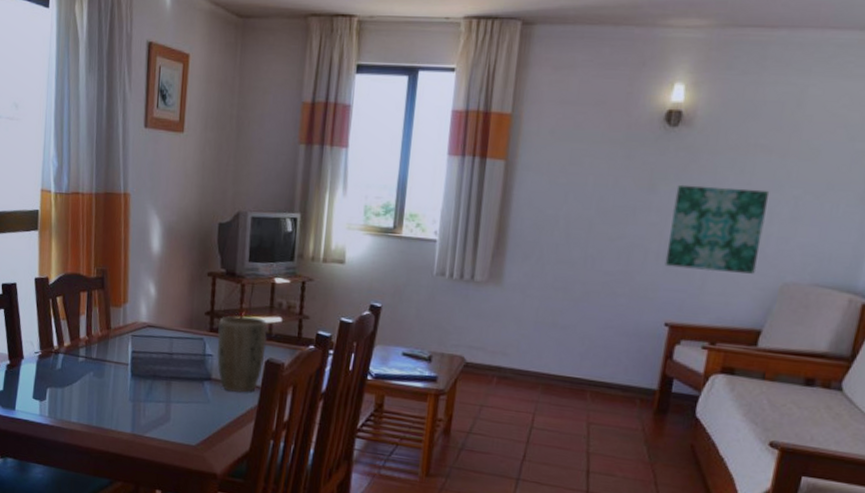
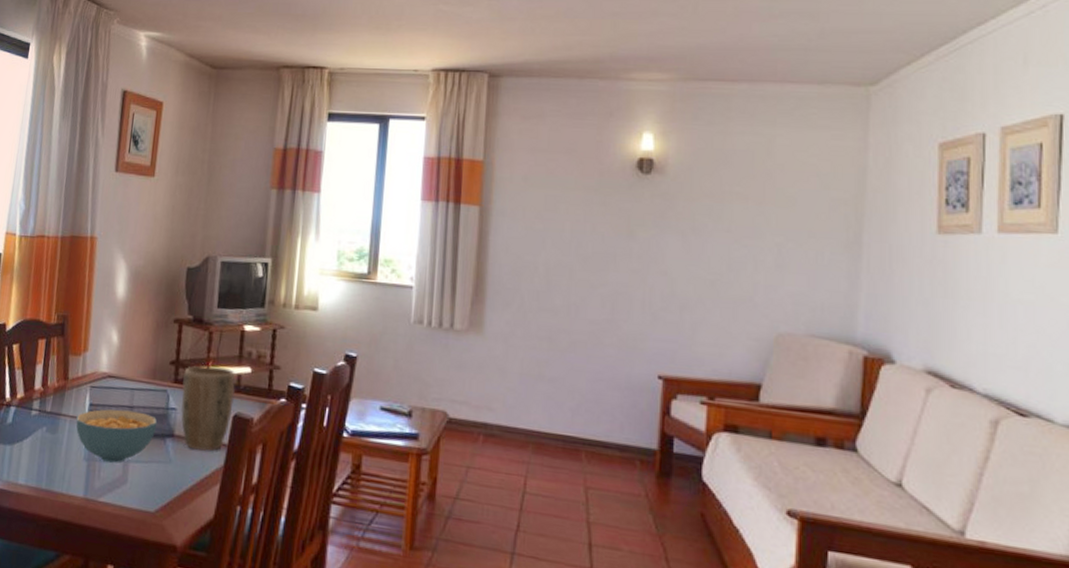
cereal bowl: none [120,355,196,404] -> present [76,409,158,463]
wall art: present [665,184,770,274] -> none [651,231,751,324]

